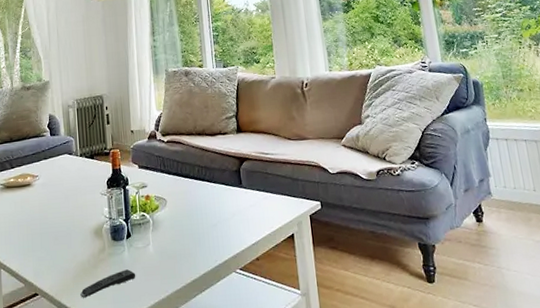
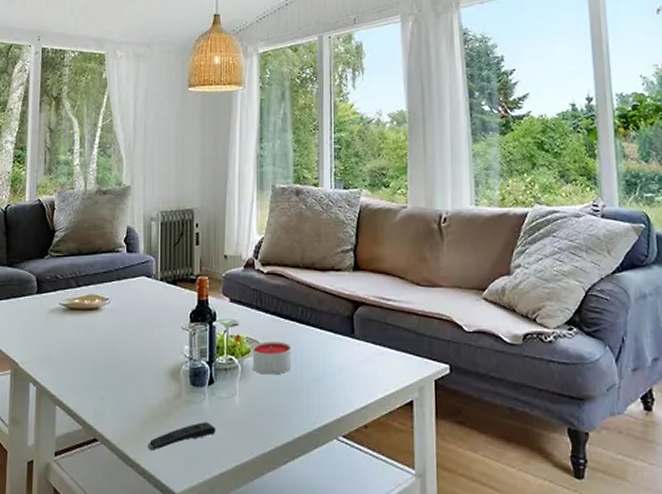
candle: none [160,196,194,225] -> present [252,341,292,375]

